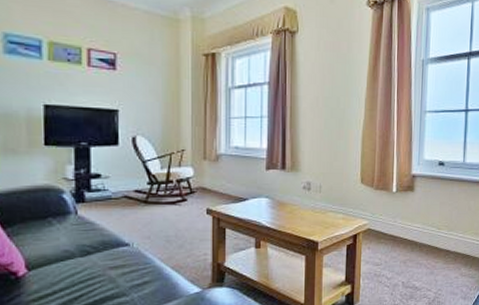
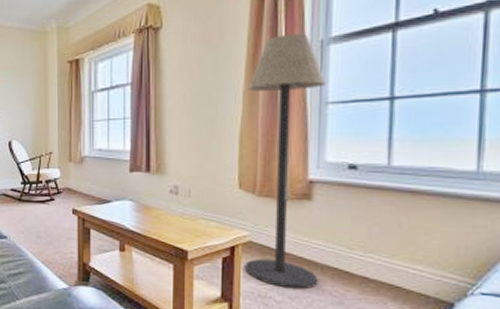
floor lamp: none [364,51,426,266] -> present [244,33,327,290]

